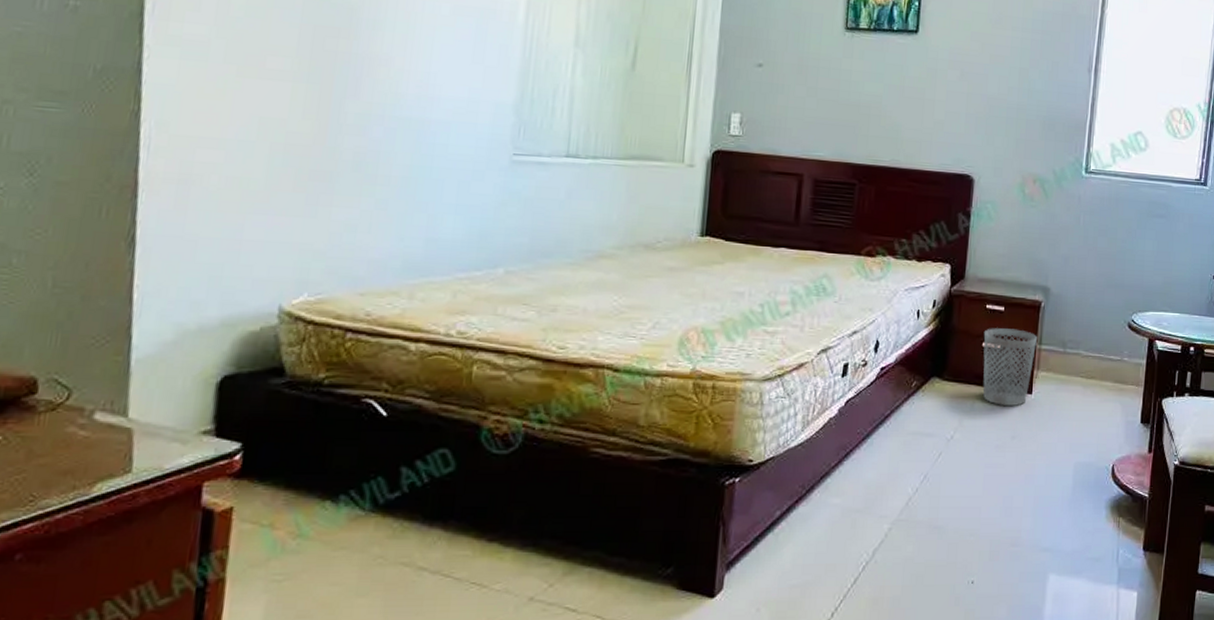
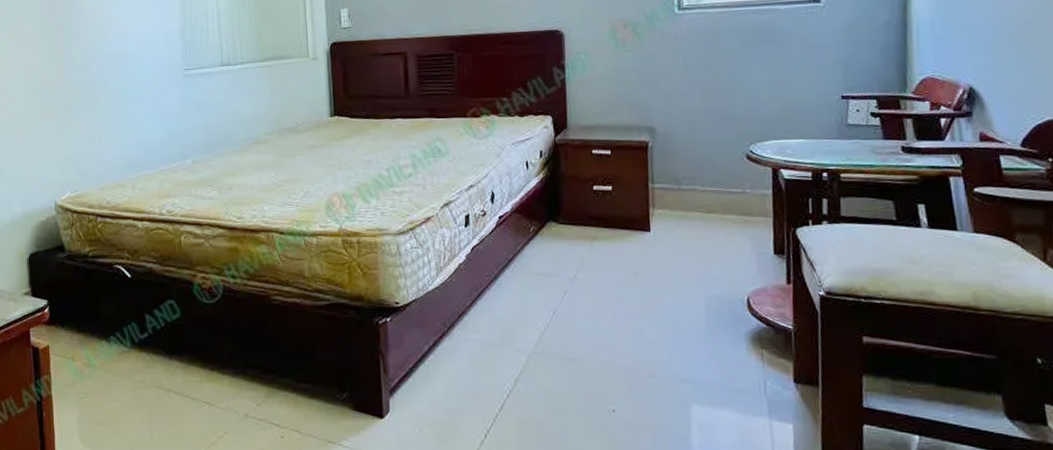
wastebasket: present [982,328,1038,406] -> none [593,170,649,244]

